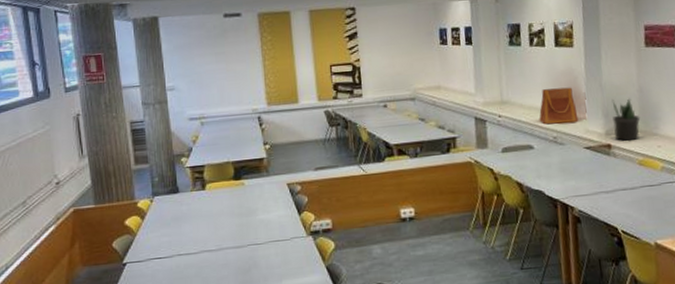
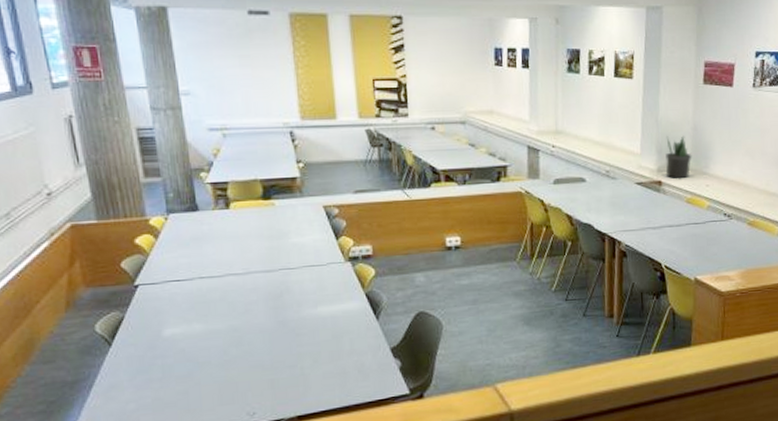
tote bag: present [539,87,579,125] -> none [593,120,632,158]

